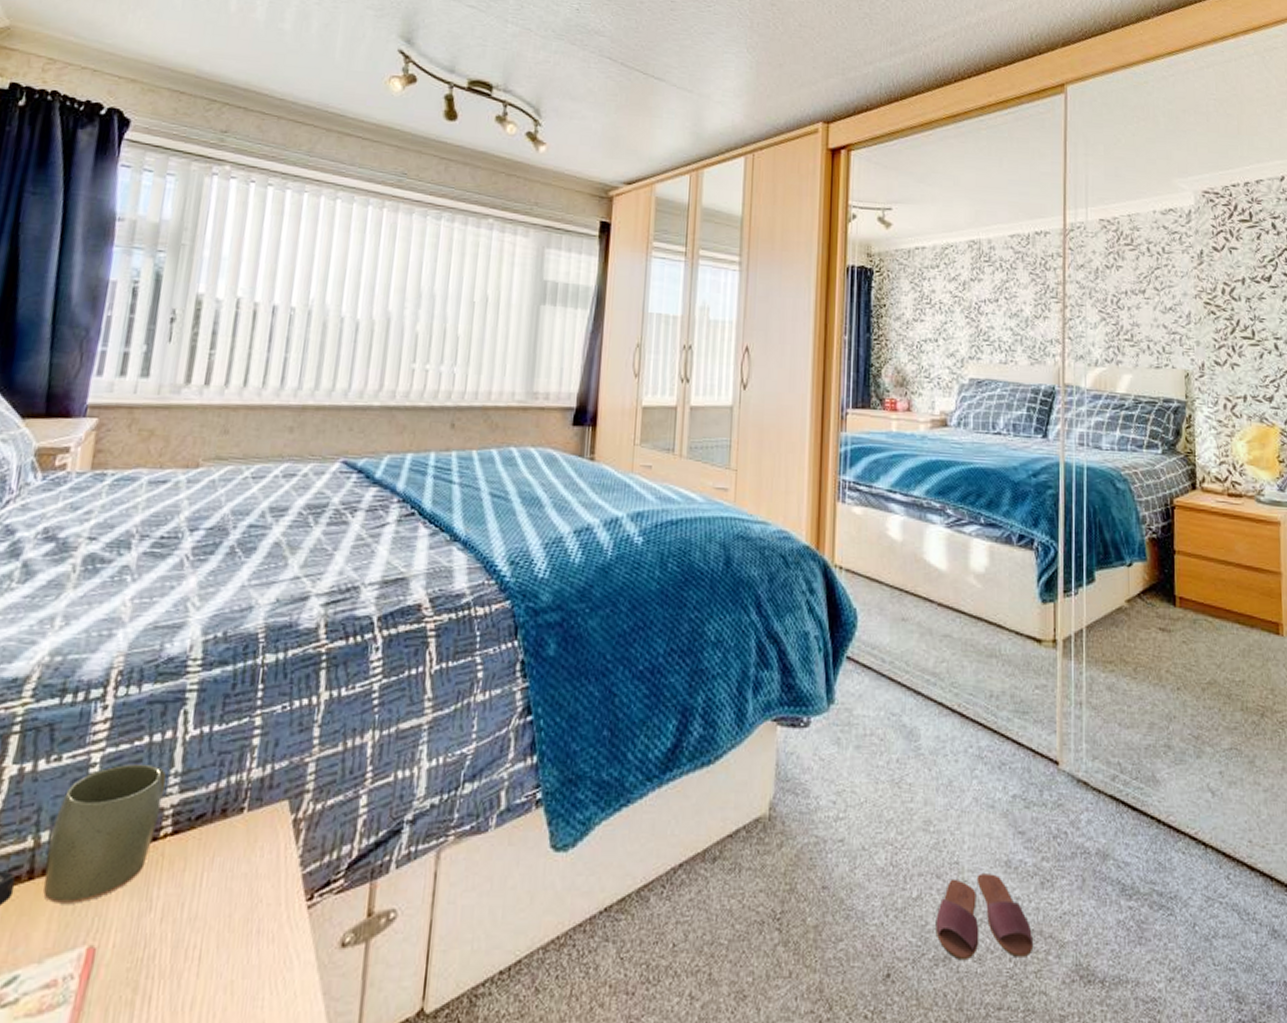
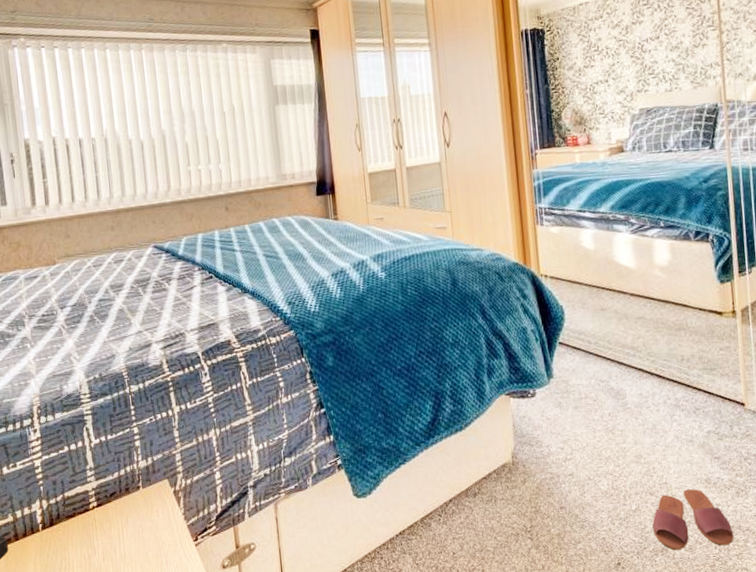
mug: present [43,763,167,903] -> none [22,464,87,553]

